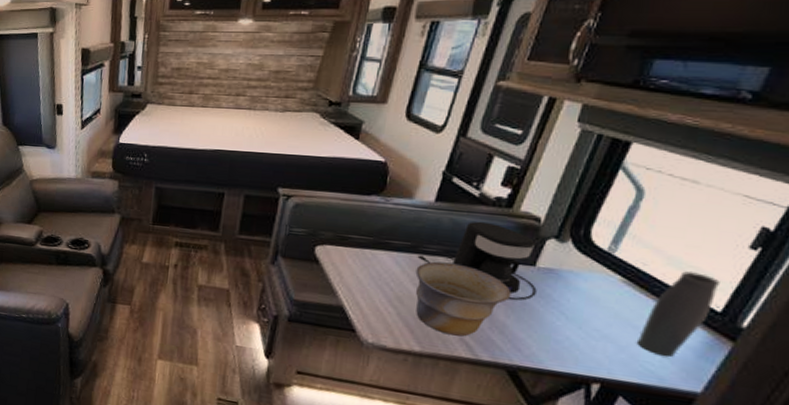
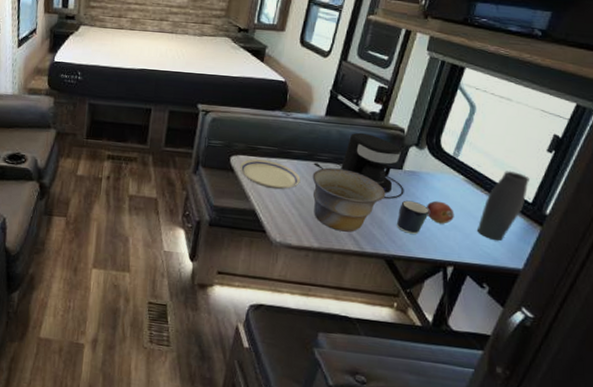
plate: none [326,249,401,285] -> present [240,159,301,190]
mug: none [523,302,571,343] -> present [396,200,429,234]
fruit: none [567,304,606,333] -> present [427,200,454,224]

